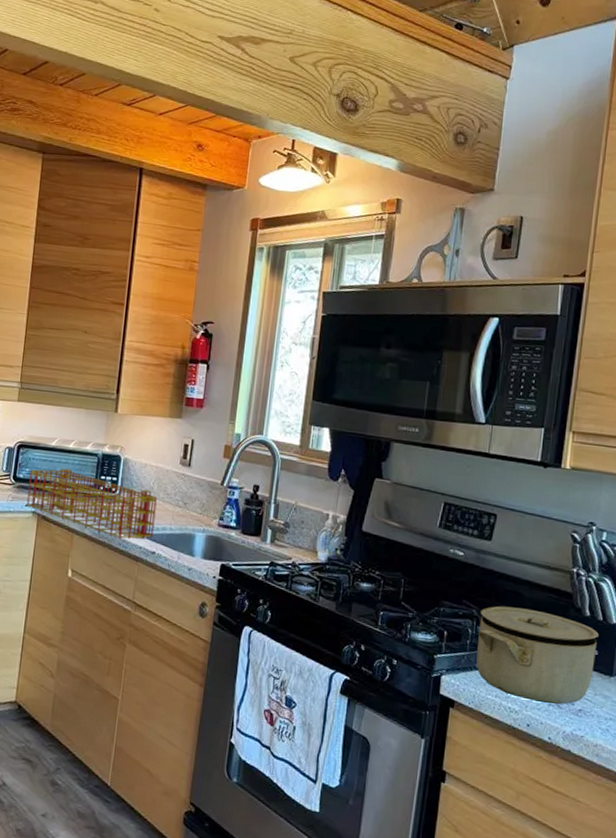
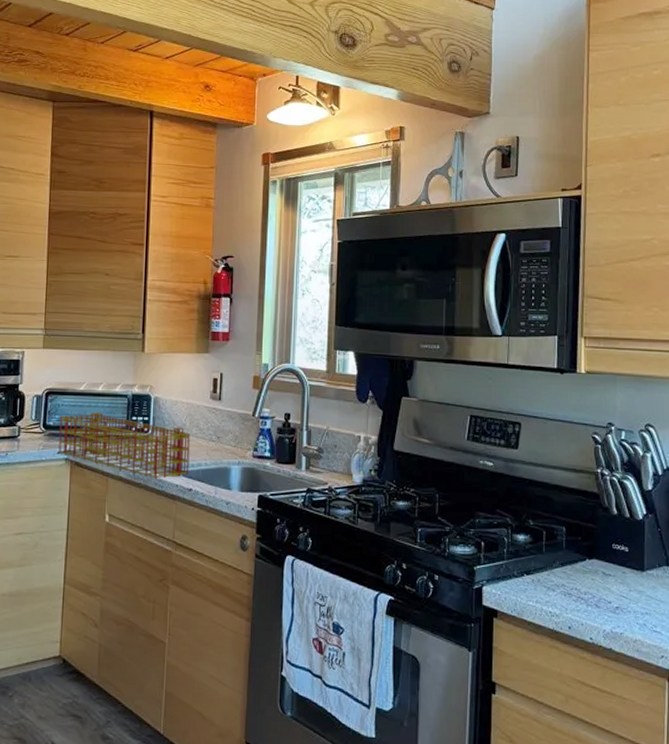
cooking pot: present [476,605,599,705] -> none [514,512,627,605]

